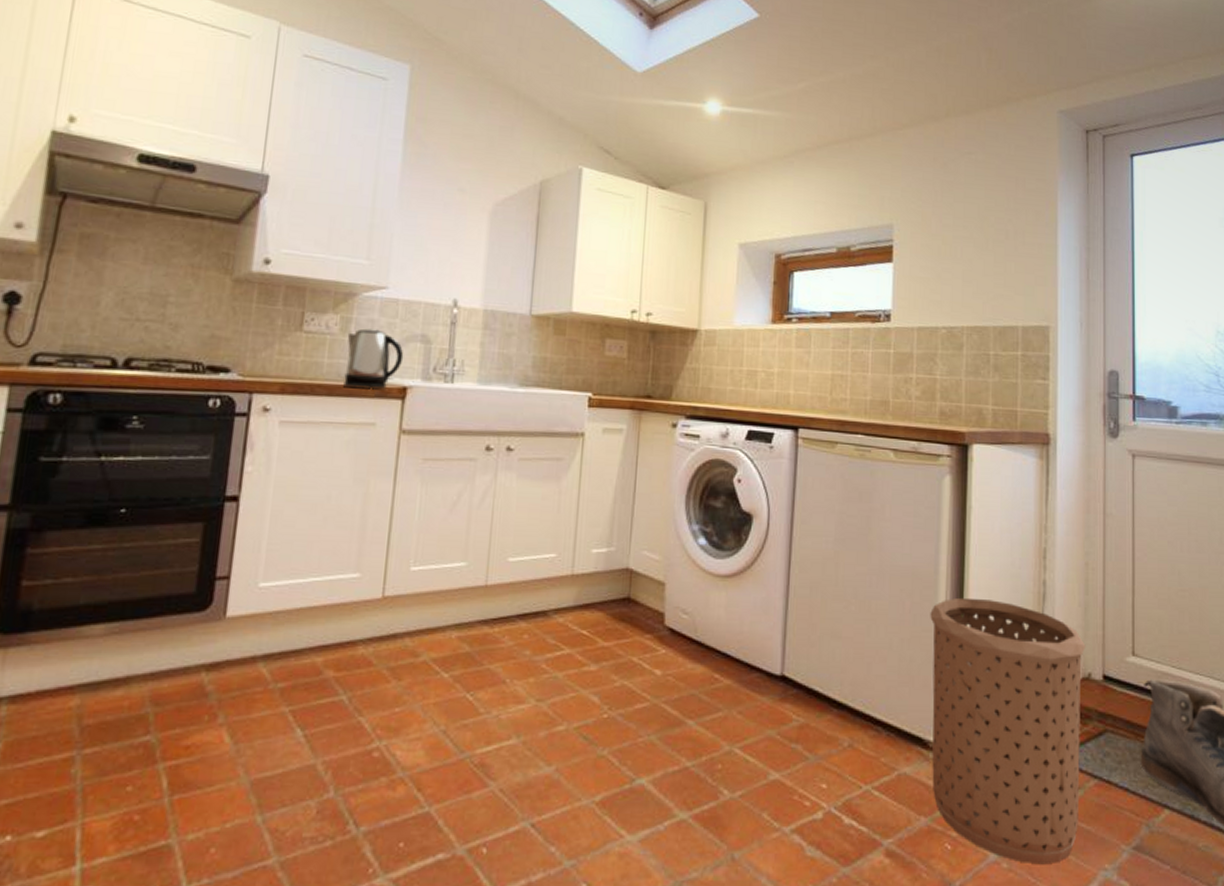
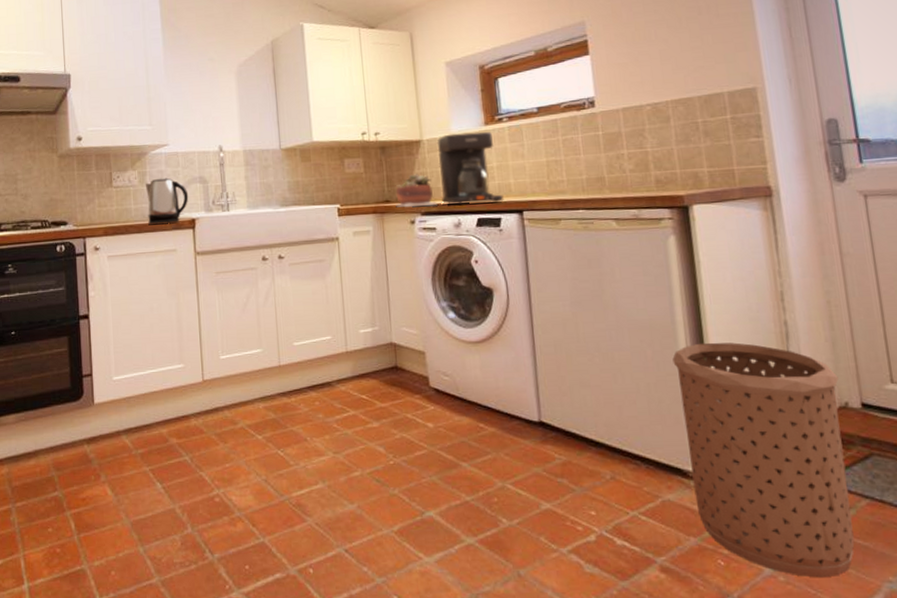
succulent plant: none [658,368,706,410] -> present [395,173,438,208]
coffee maker: none [711,327,780,415] -> present [436,131,504,205]

